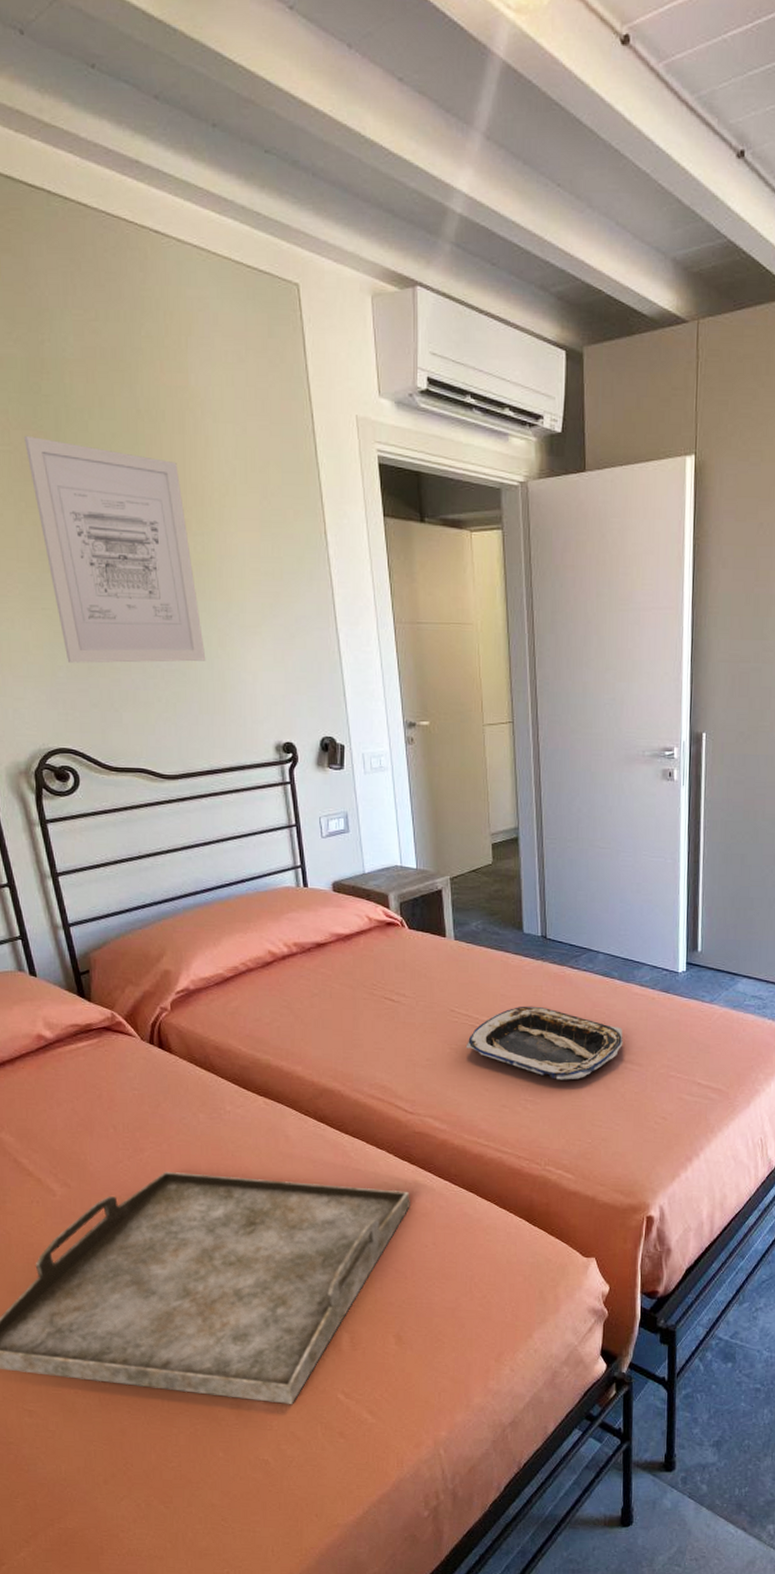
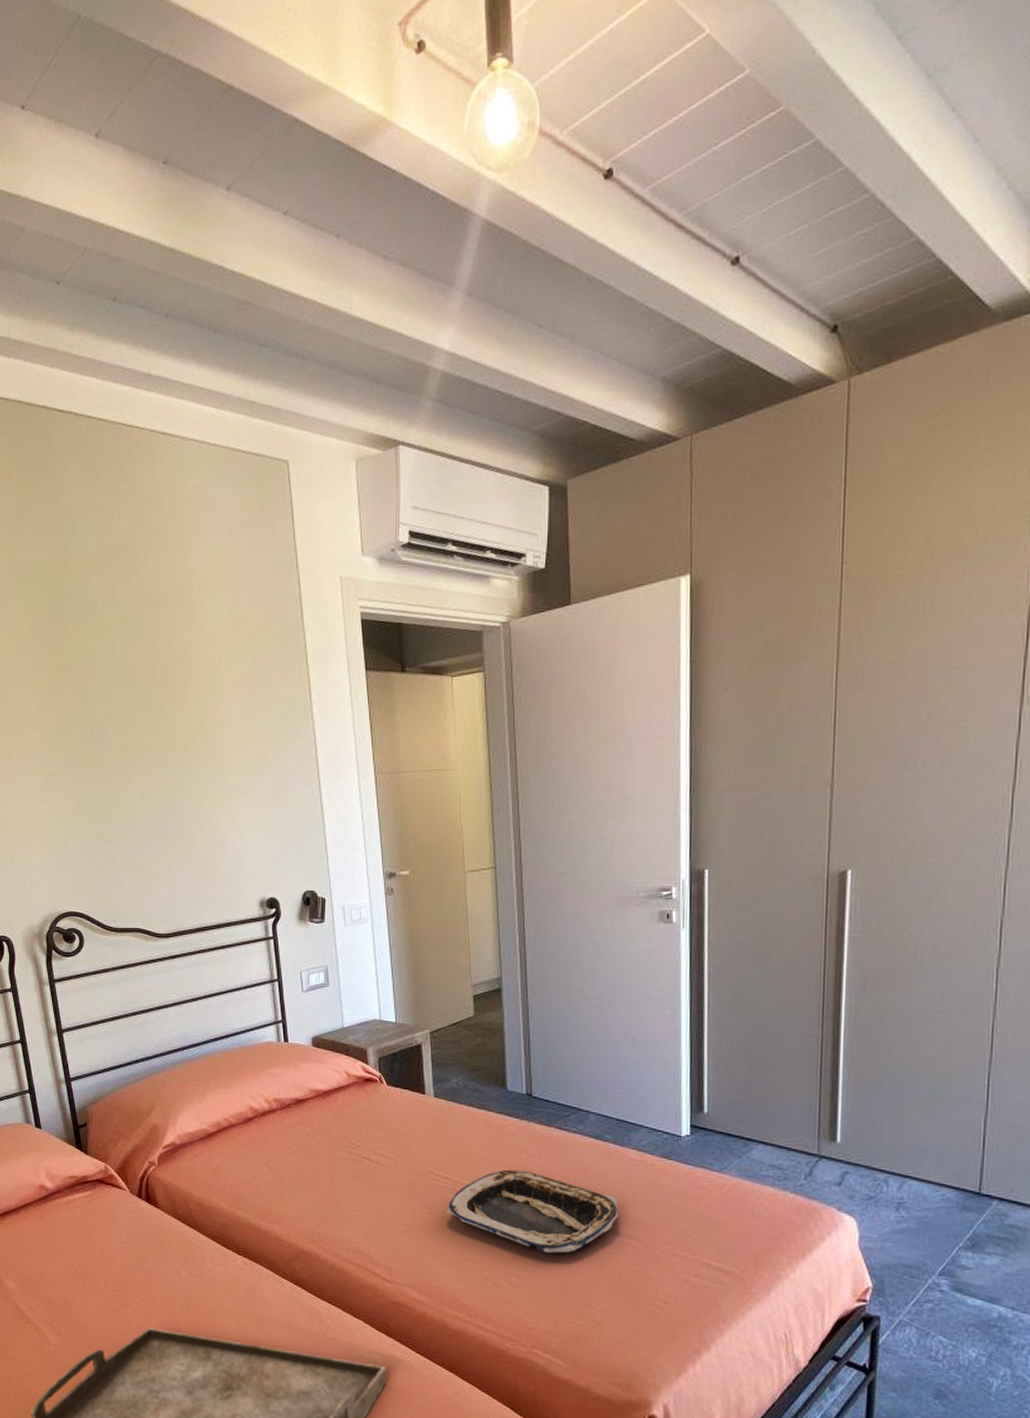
wall art: present [24,435,206,663] -> none [48,628,198,832]

